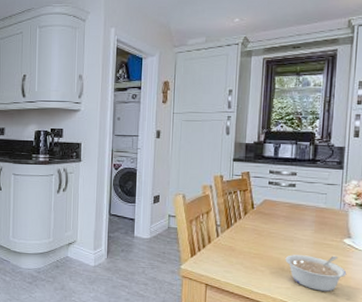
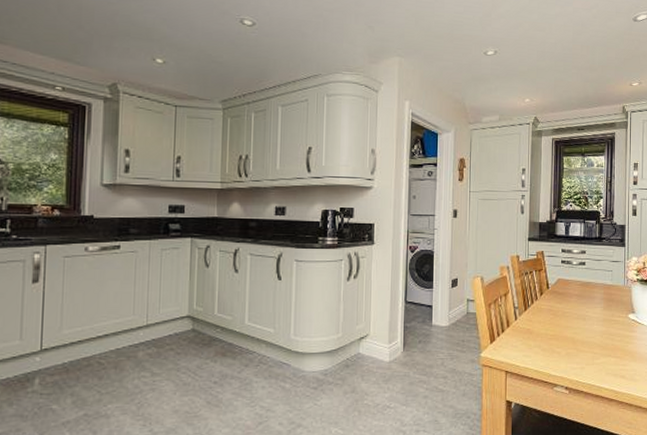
legume: present [285,254,347,292] -> none [579,331,633,368]

